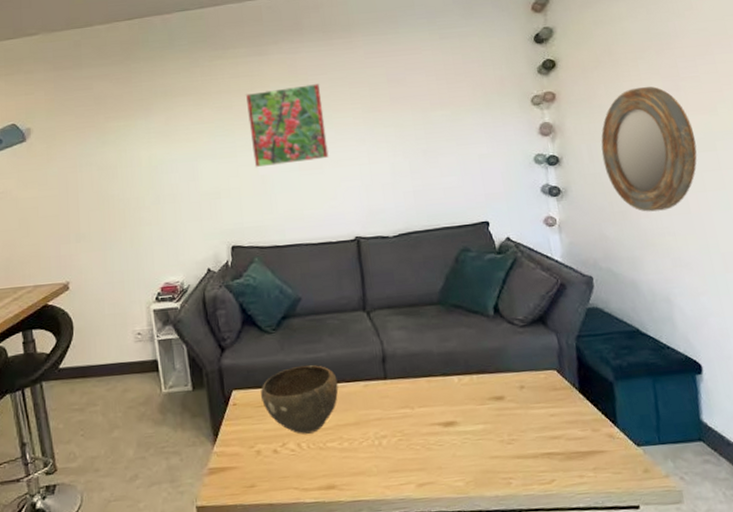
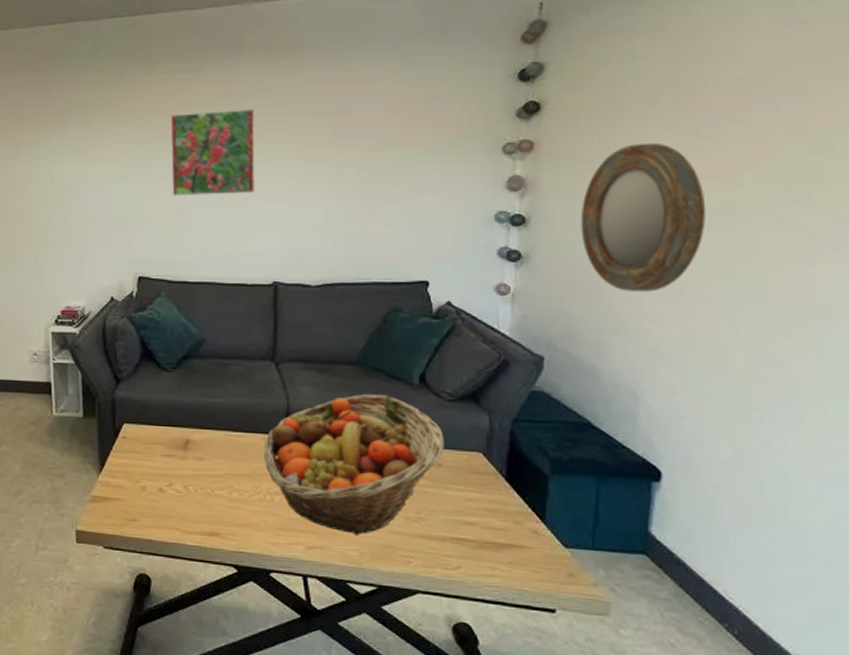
bowl: present [260,365,339,434] -> none [151,409,234,478]
fruit basket: none [366,329,524,466] -> present [263,393,445,536]

